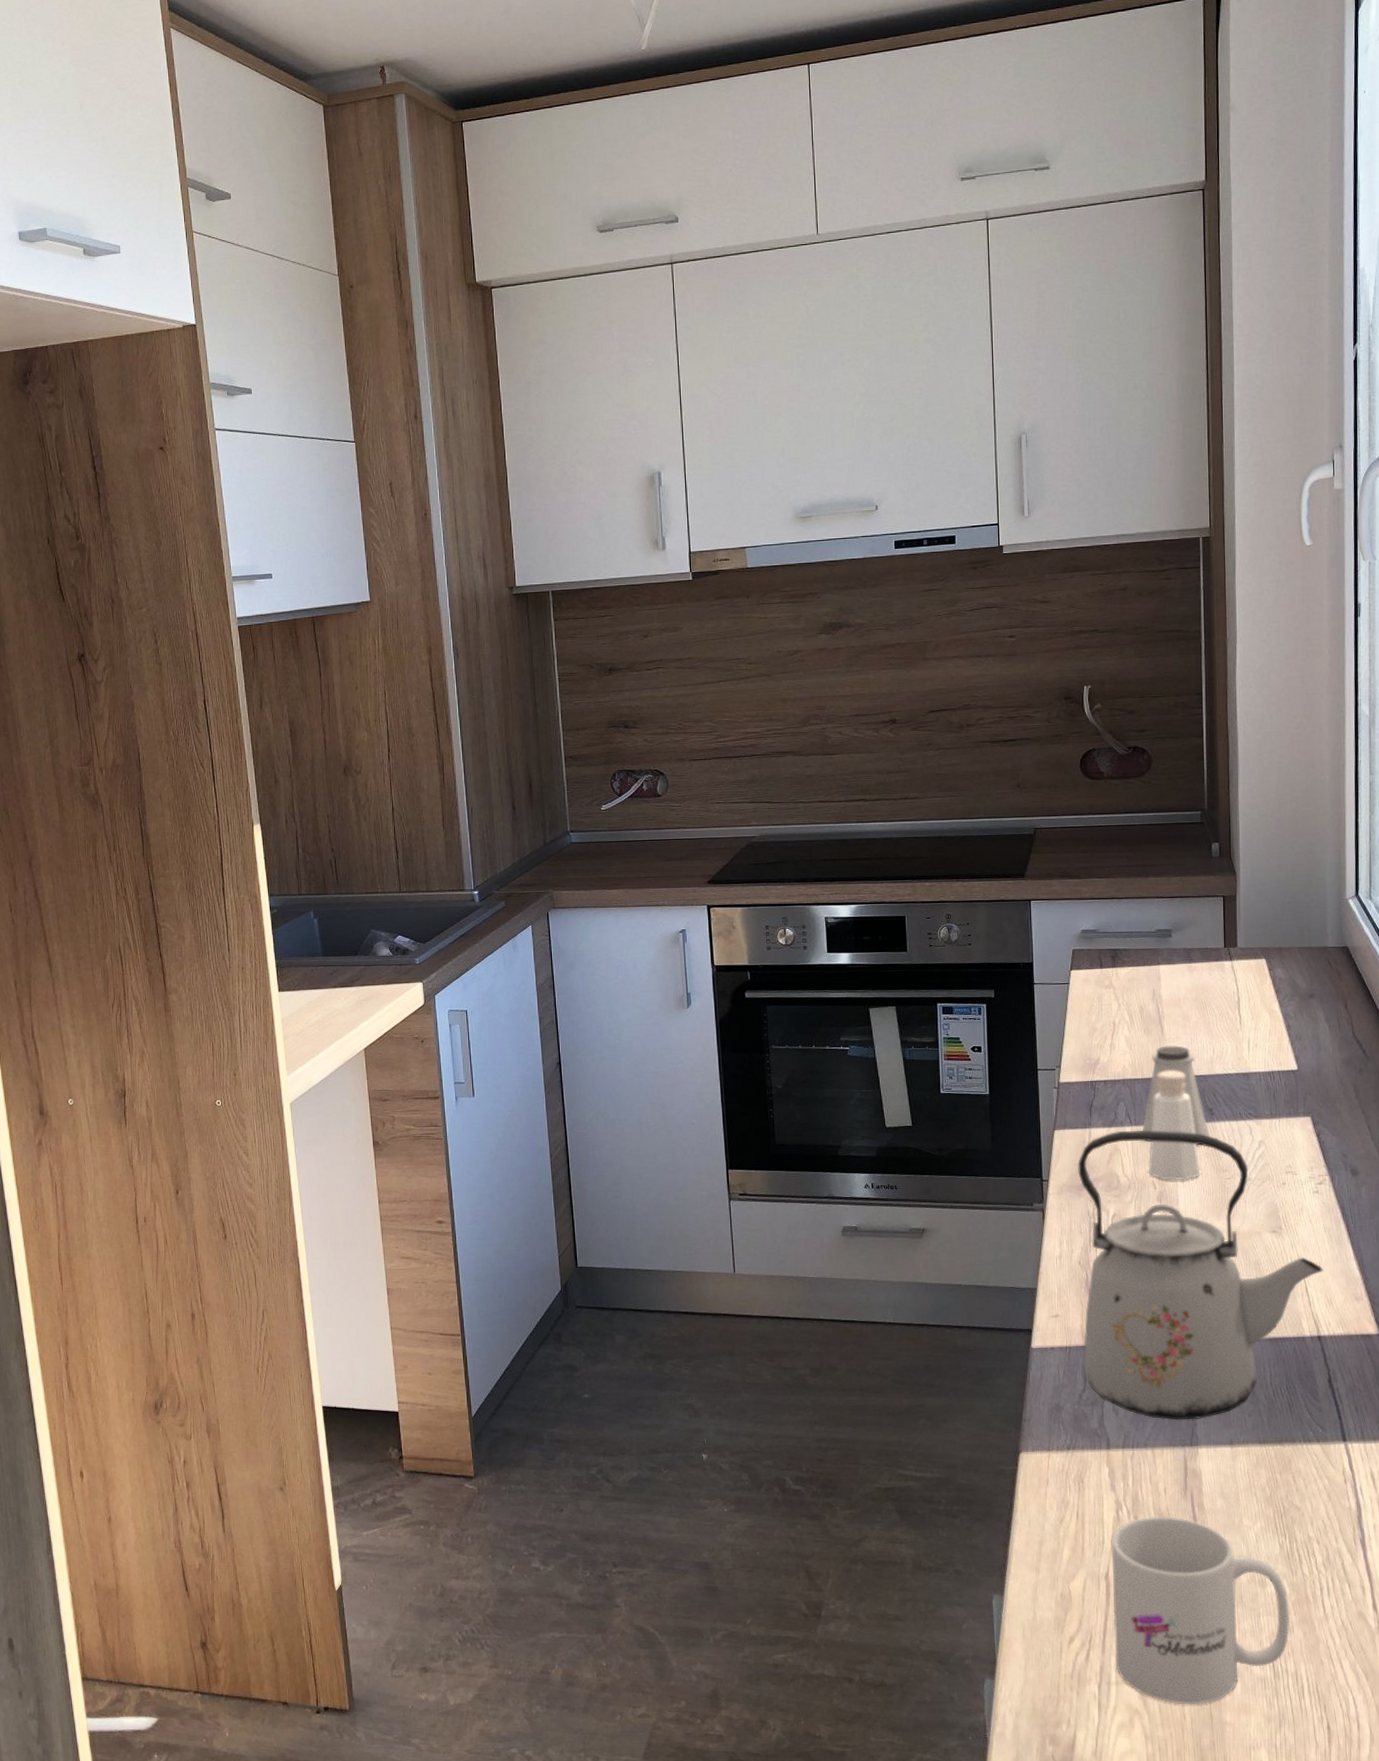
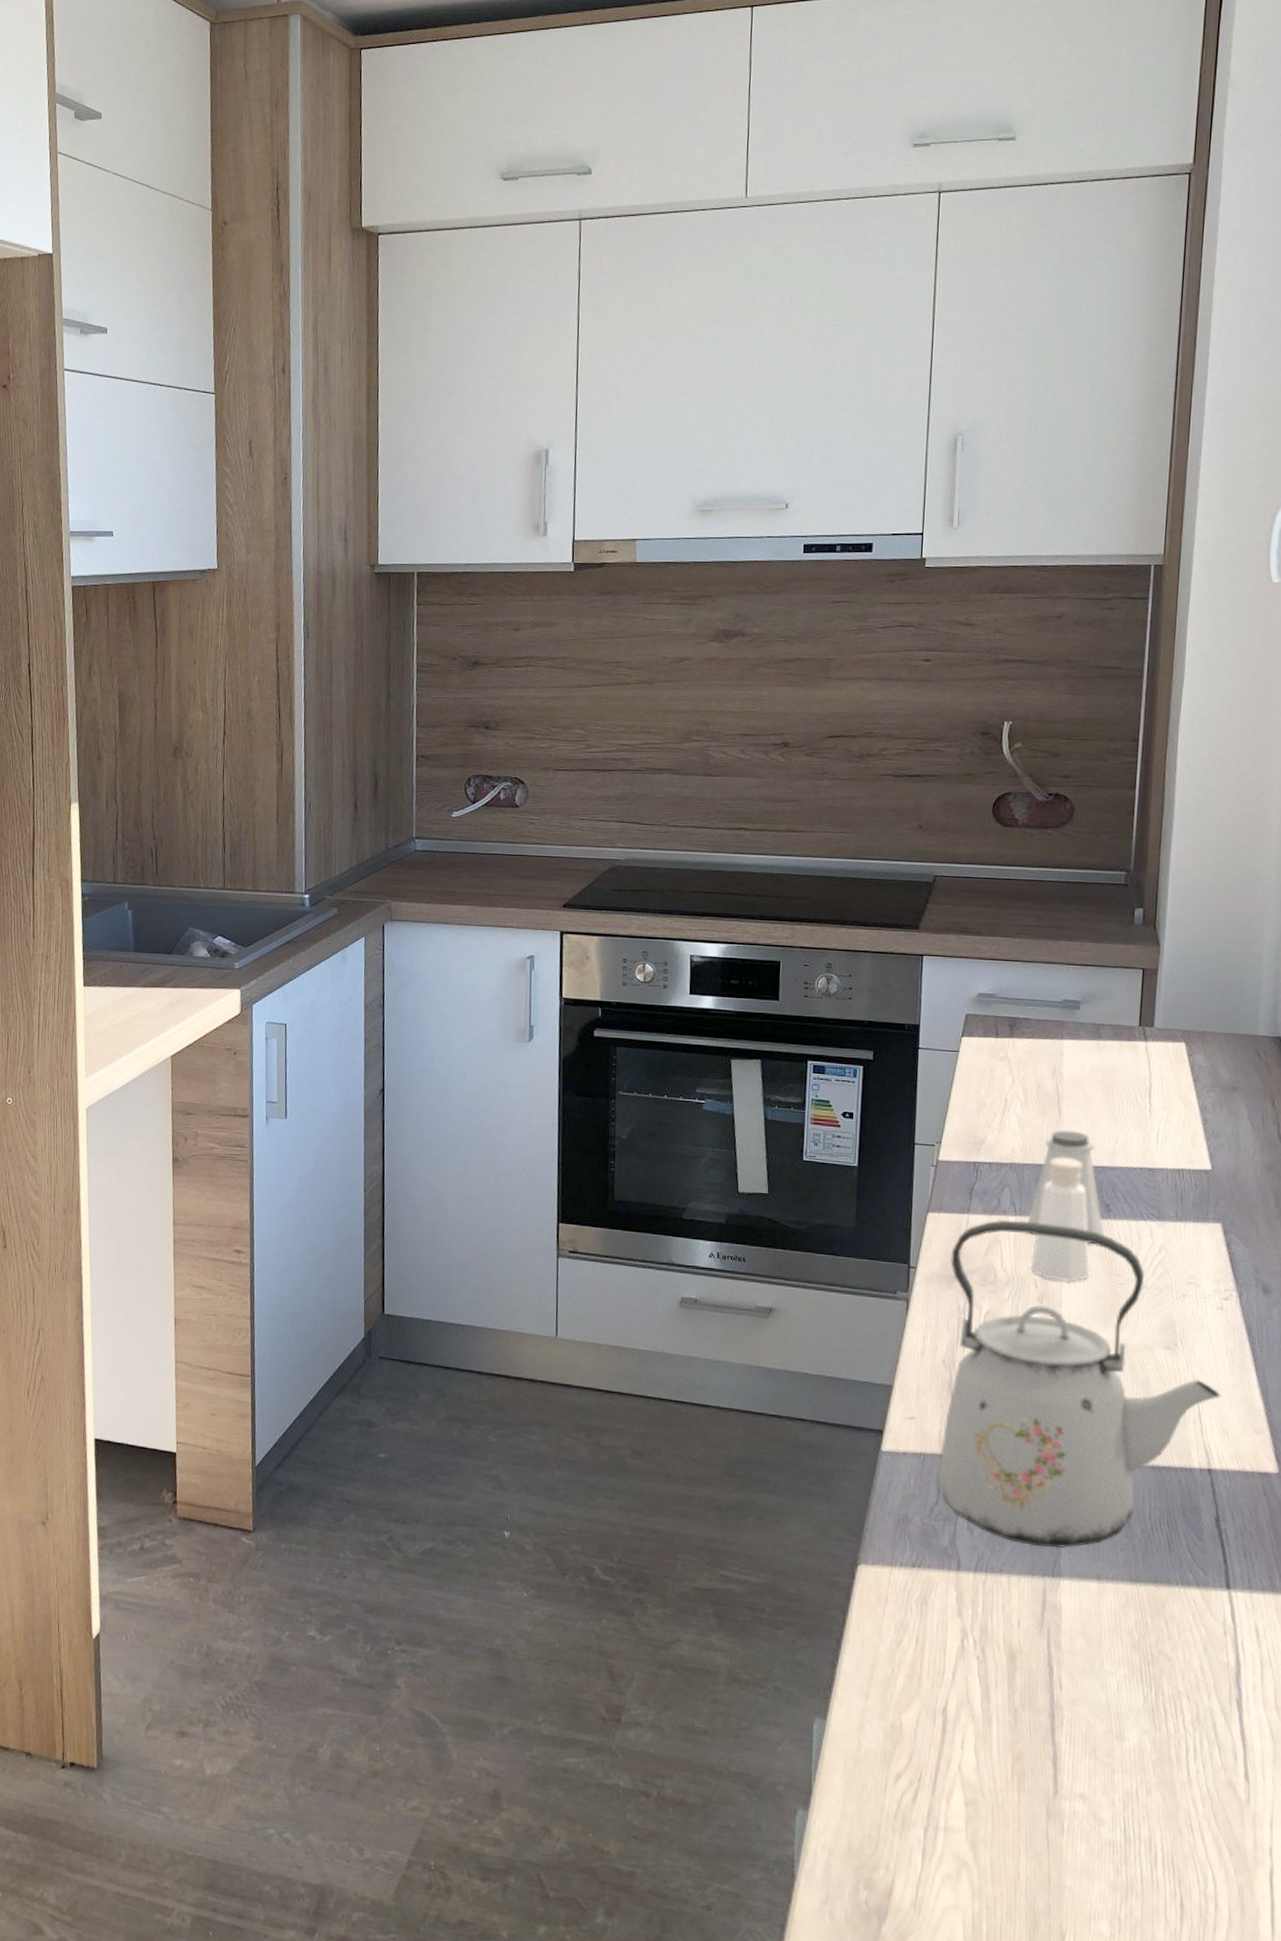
mug: present [1111,1516,1290,1705] -> none [946,1650,1149,1863]

